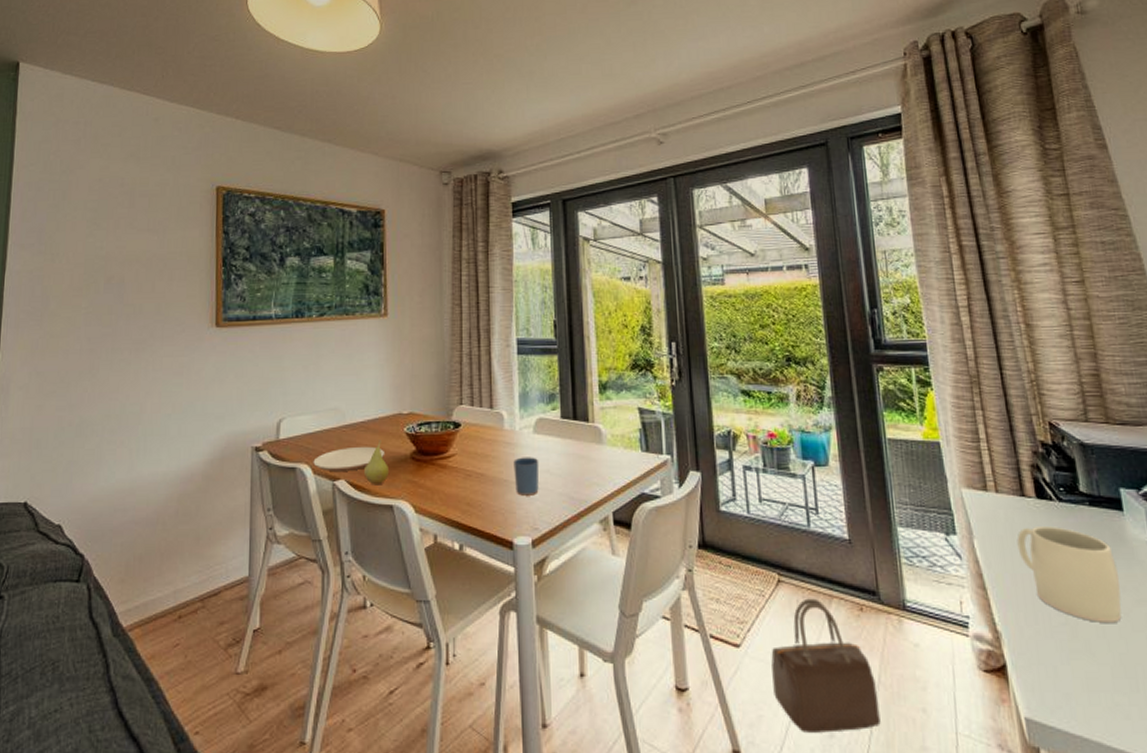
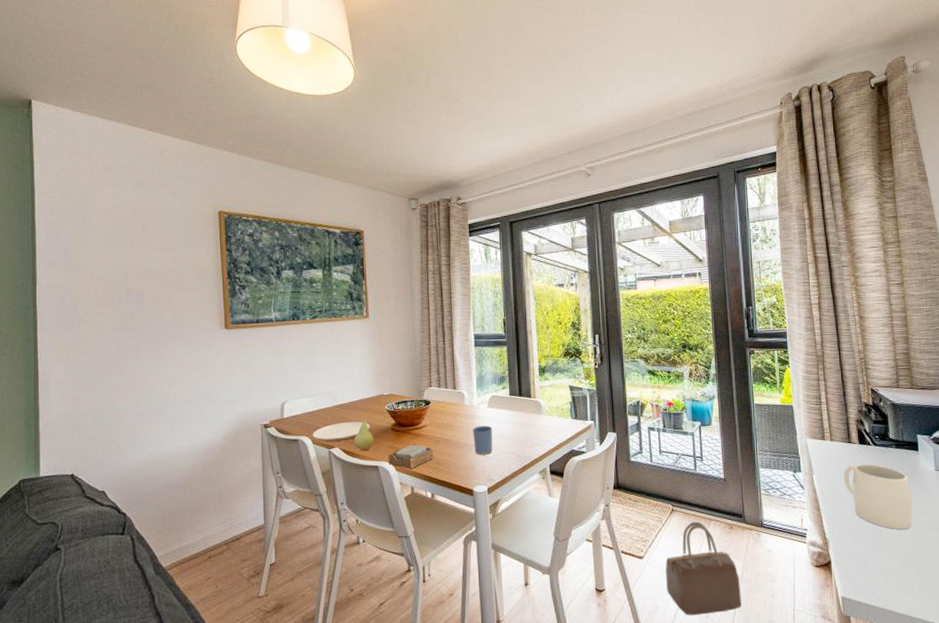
napkin holder: none [405,479,464,512] -> present [388,444,434,470]

